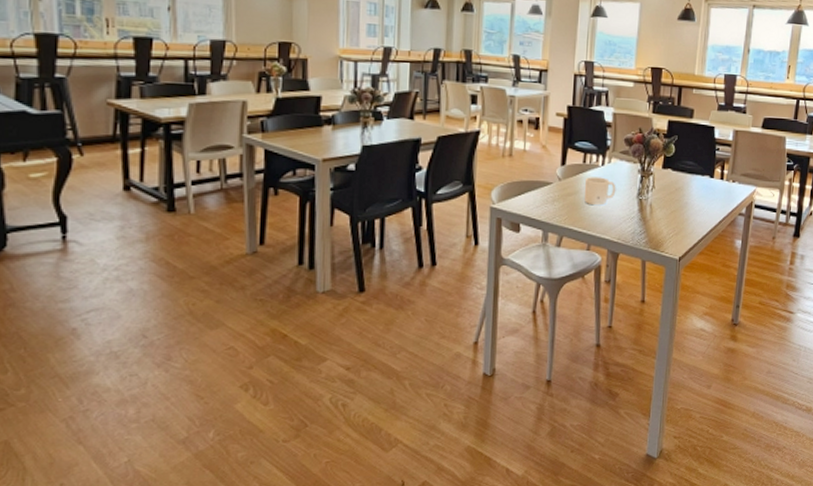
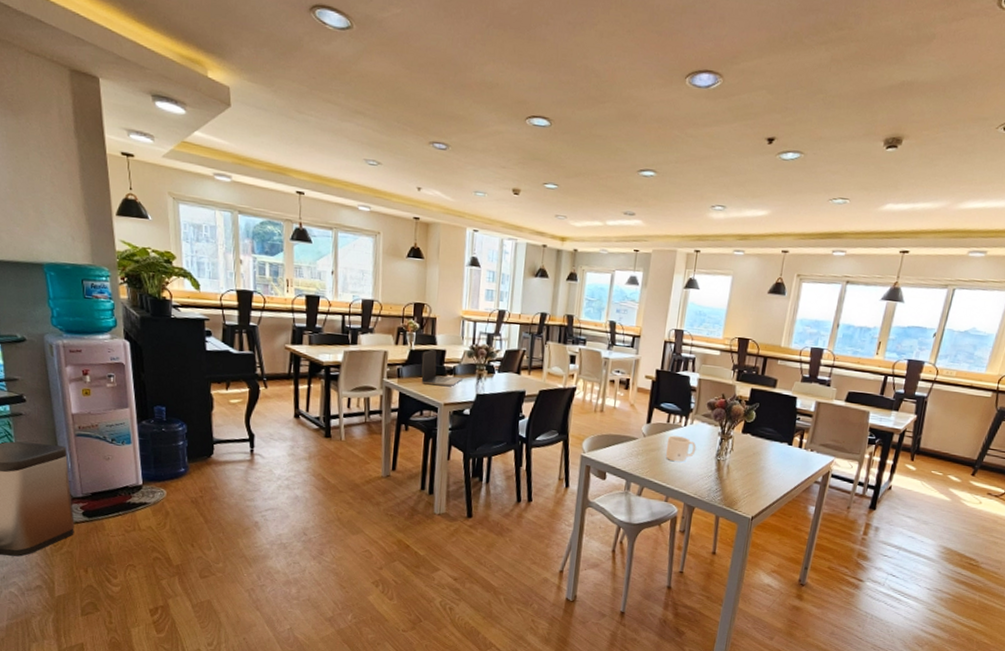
laptop computer: none [291,96,344,140] -> present [421,349,463,387]

